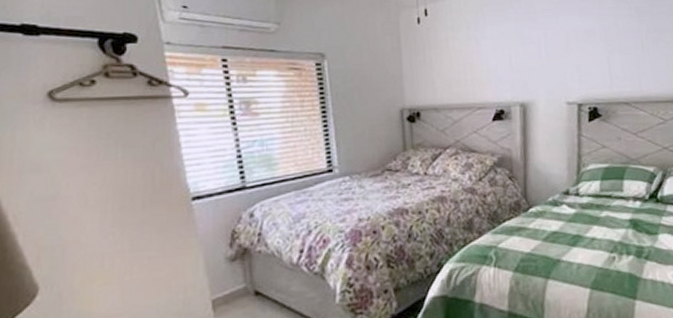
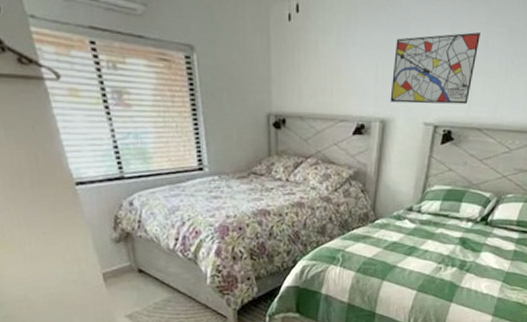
wall art: none [526,16,610,86] -> present [390,32,480,105]

